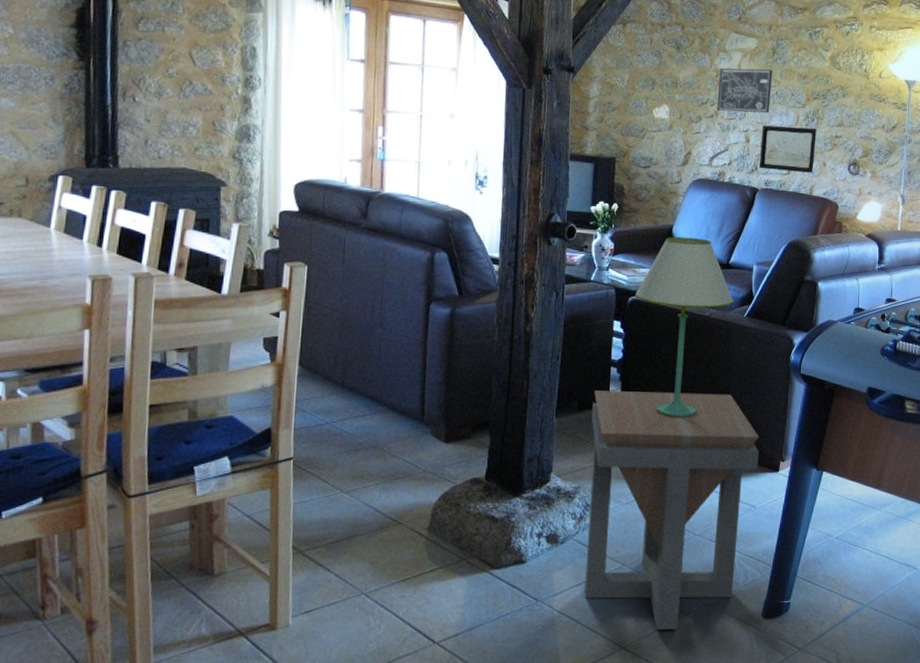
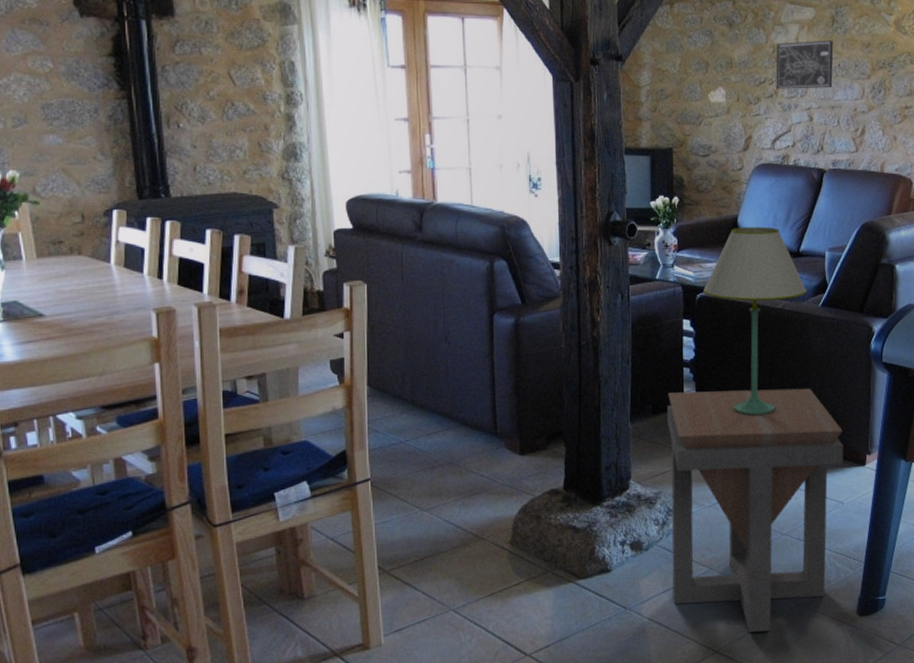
wall art: present [759,125,817,173] -> none [824,100,885,148]

